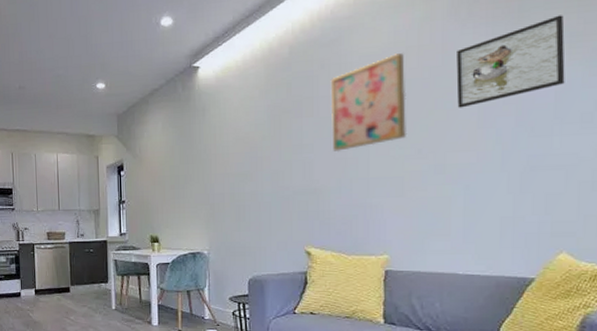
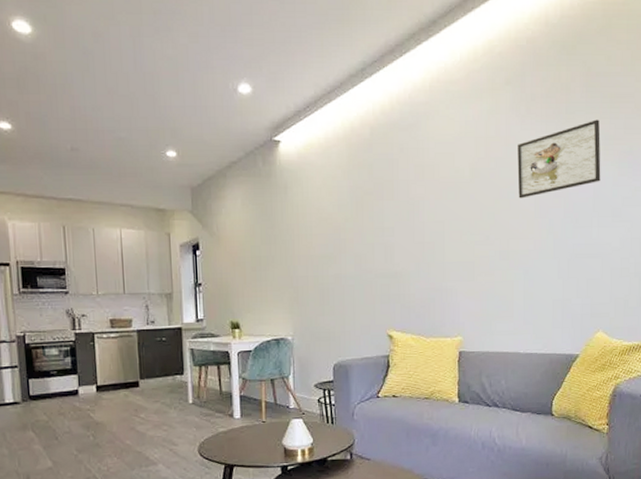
wall art: present [330,53,407,153] -> none [409,143,477,237]

